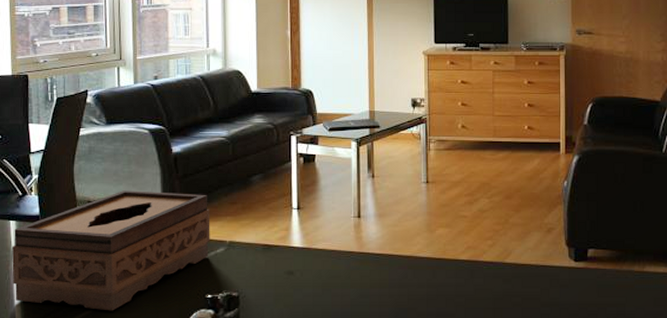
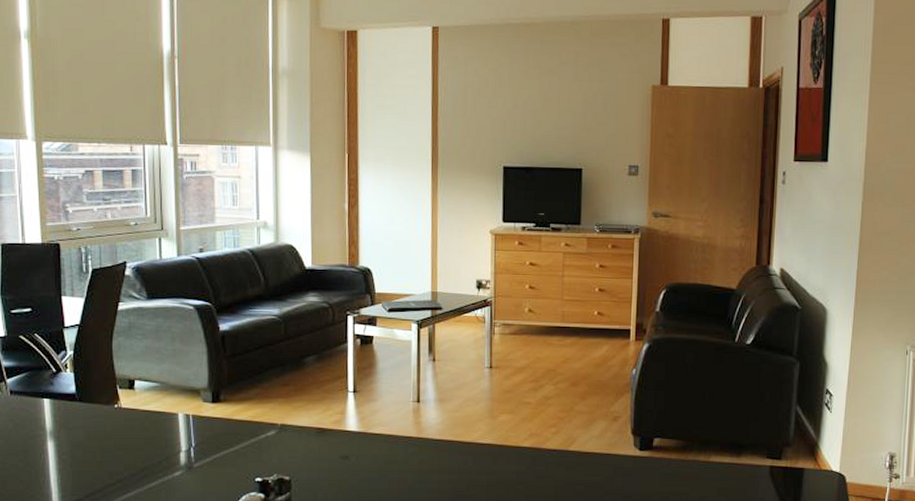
tissue box: present [11,190,210,311] -> none [46,369,261,494]

